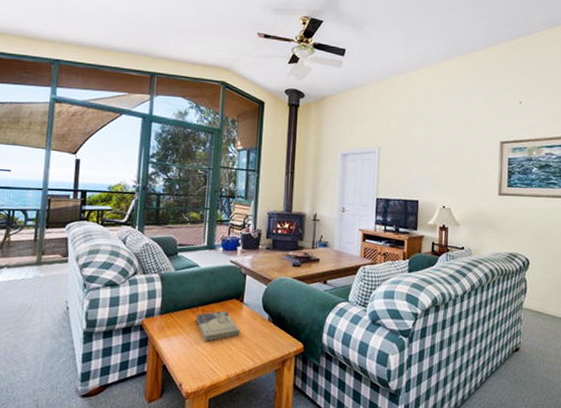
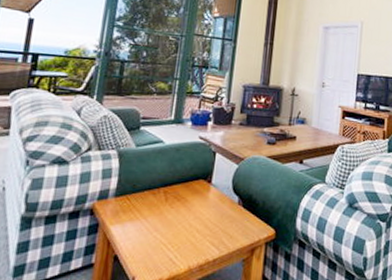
book: present [196,310,240,341] -> none [156,192,206,228]

